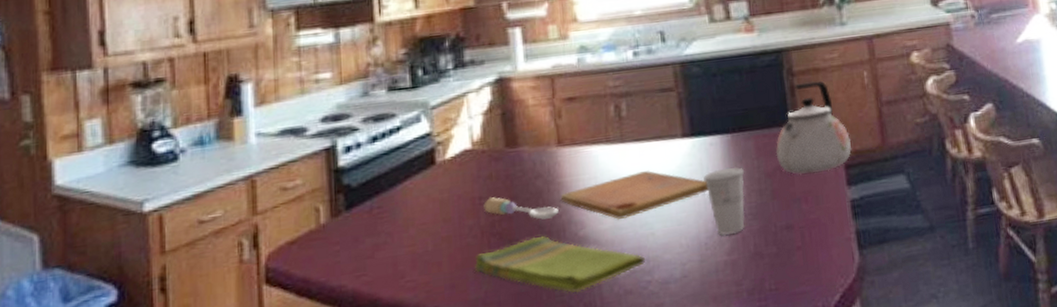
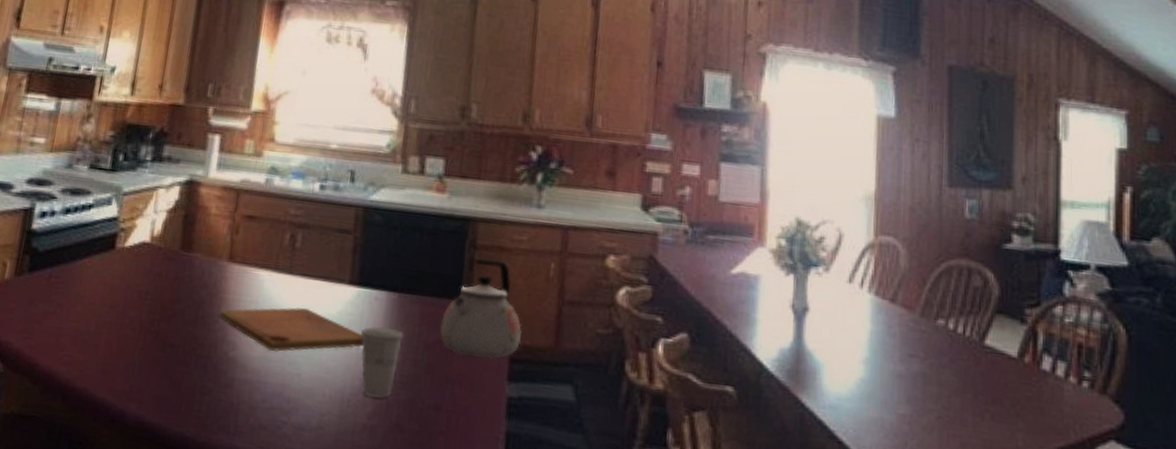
dish towel: present [474,235,645,293] -> none [127,345,286,413]
spoon: present [483,197,559,220] -> none [148,295,215,331]

